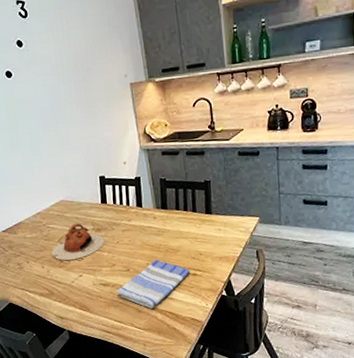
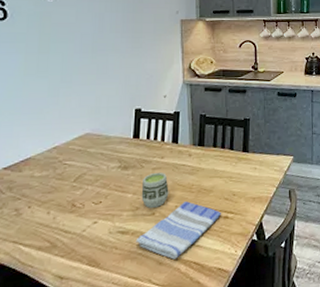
teapot: present [52,223,104,260] -> none [63,159,130,204]
cup: none [114,233,140,265] -> present [141,172,169,208]

